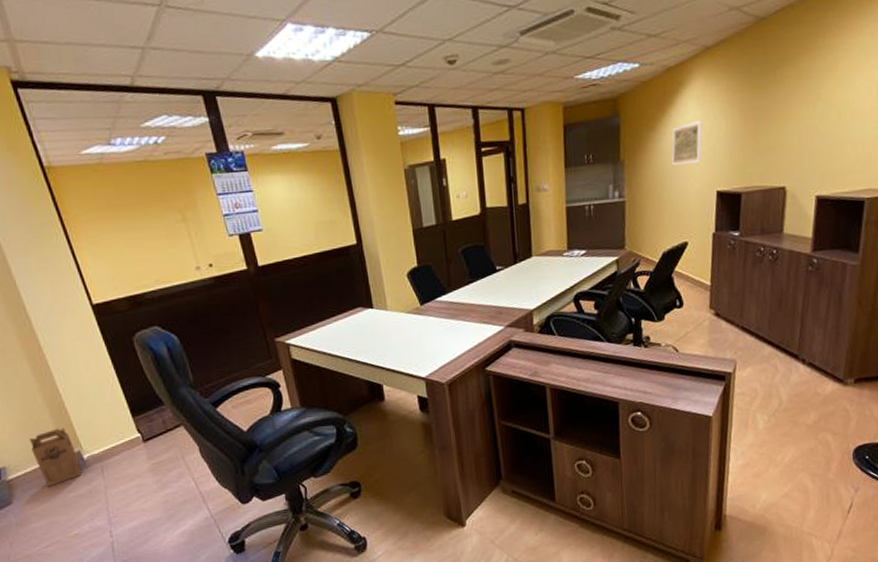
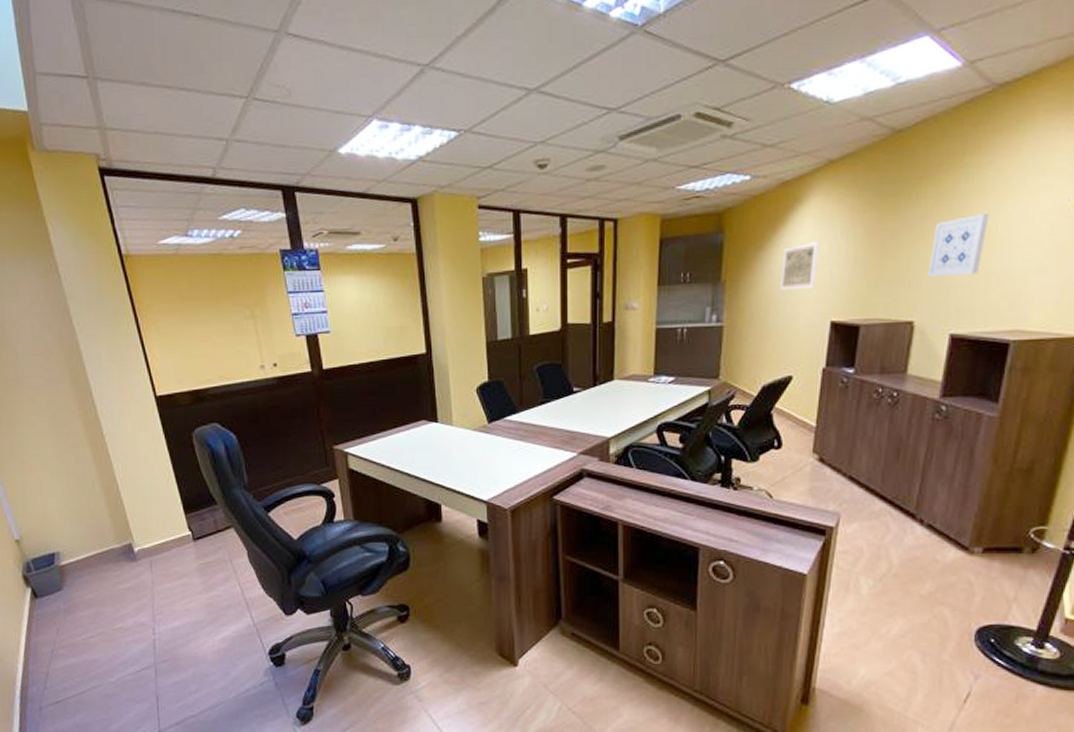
cardboard box: present [28,428,83,487] -> none [83,518,132,576]
wall art: none [795,88,841,147] -> present [928,213,989,277]

